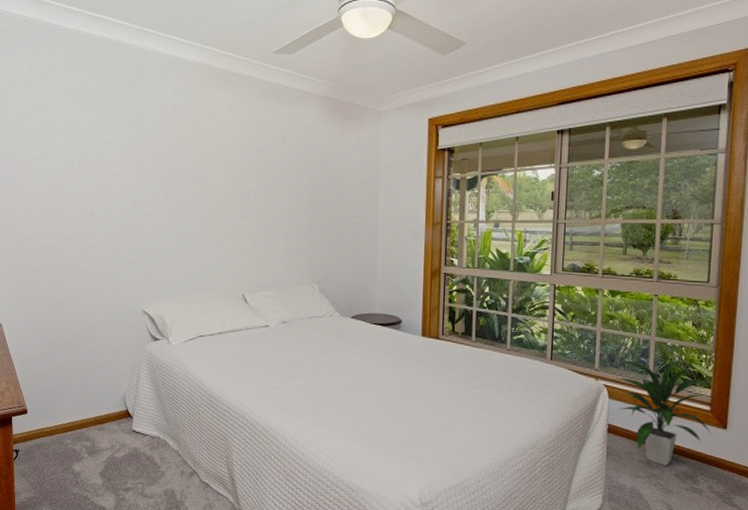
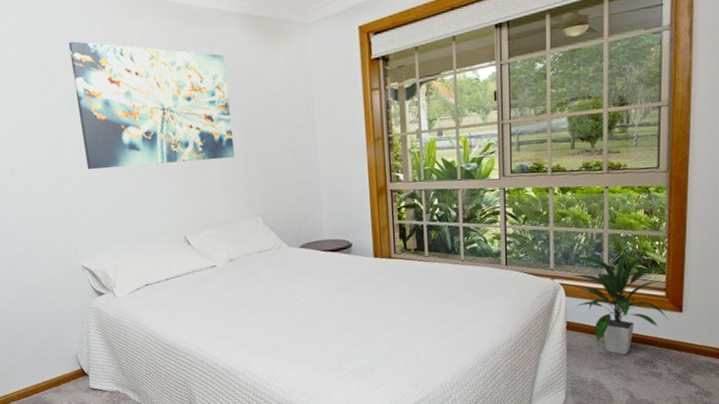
wall art: none [161,104,301,226] -> present [68,41,235,170]

